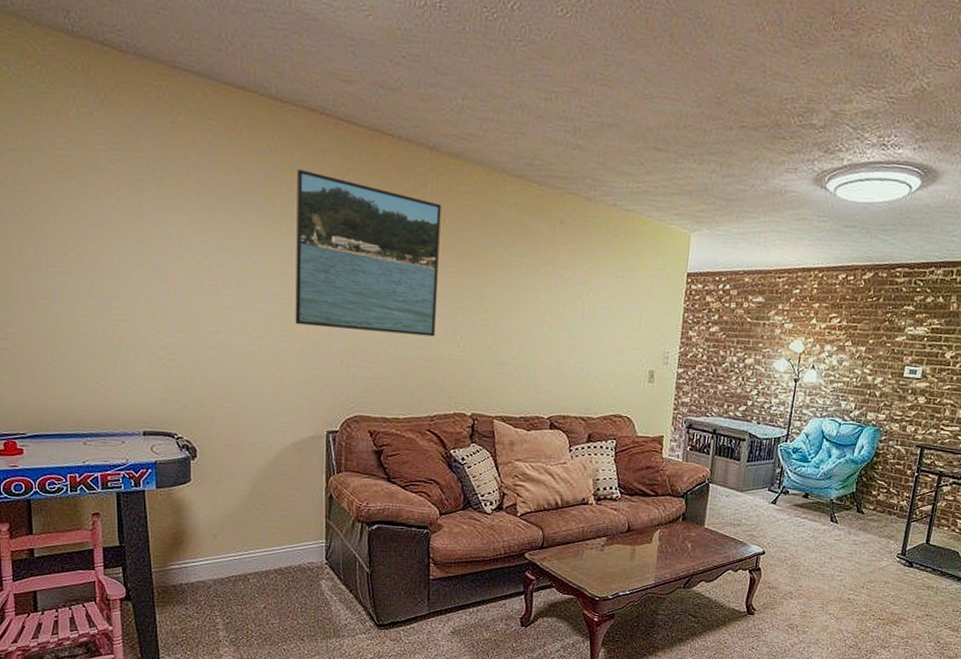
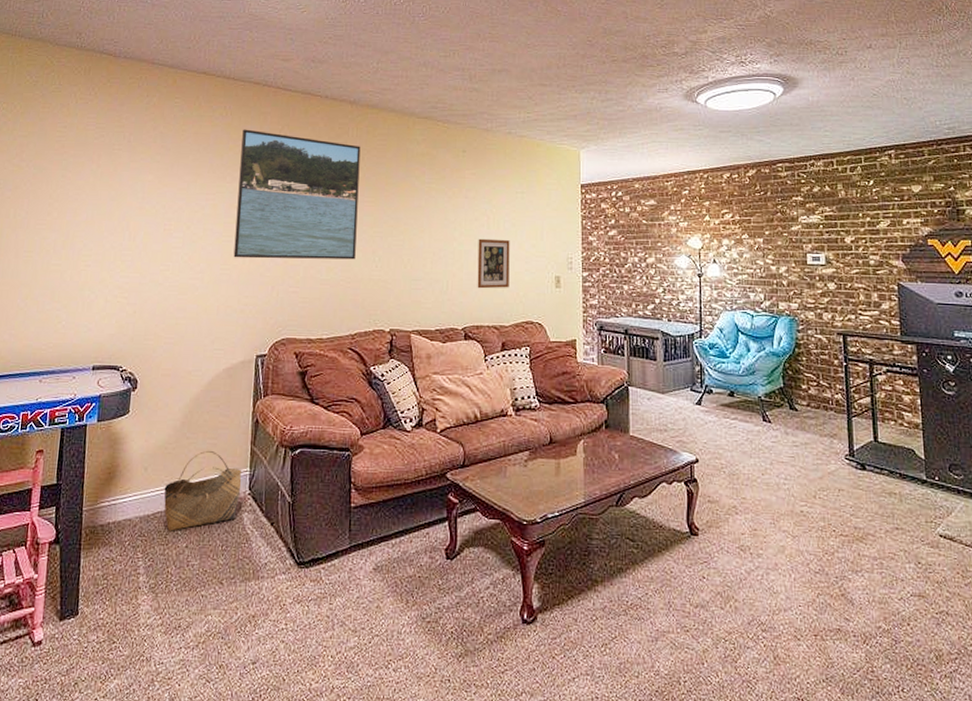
basket: none [236,522,318,594] -> present [164,451,242,531]
picture frame: none [566,324,605,380] -> present [477,238,510,289]

